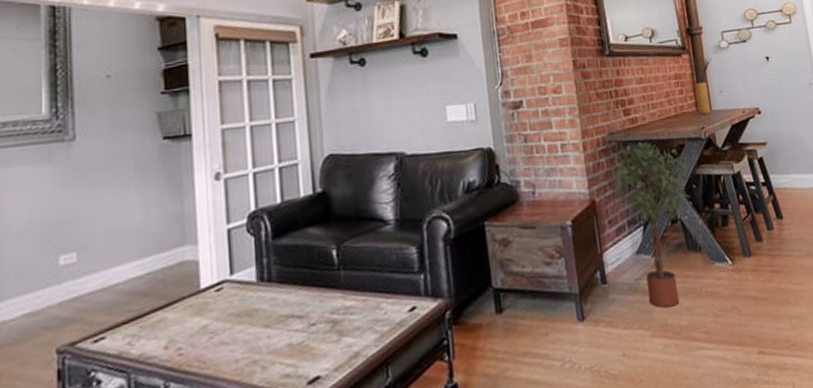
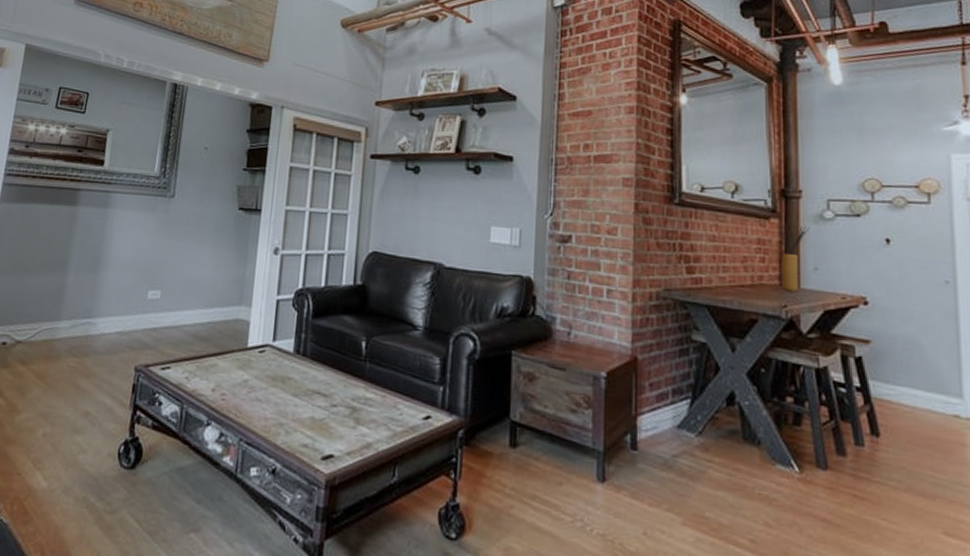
potted tree: present [609,141,691,308] -> none [658,306,762,499]

